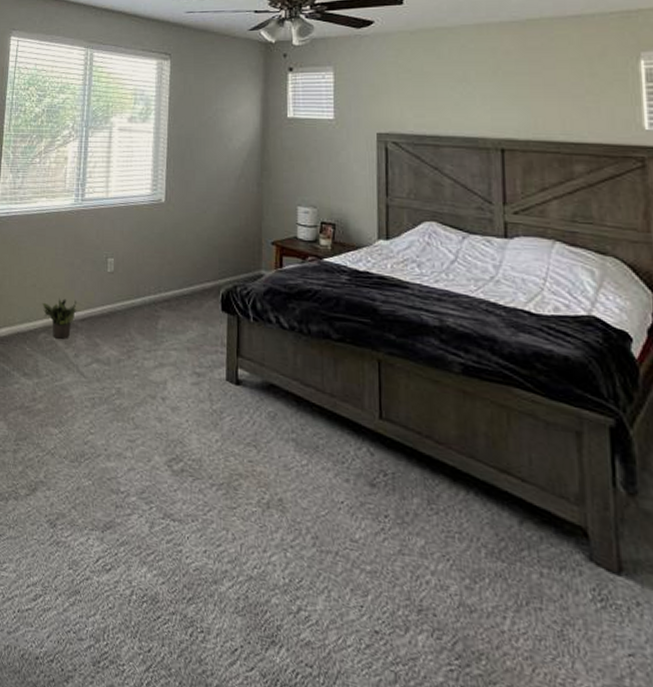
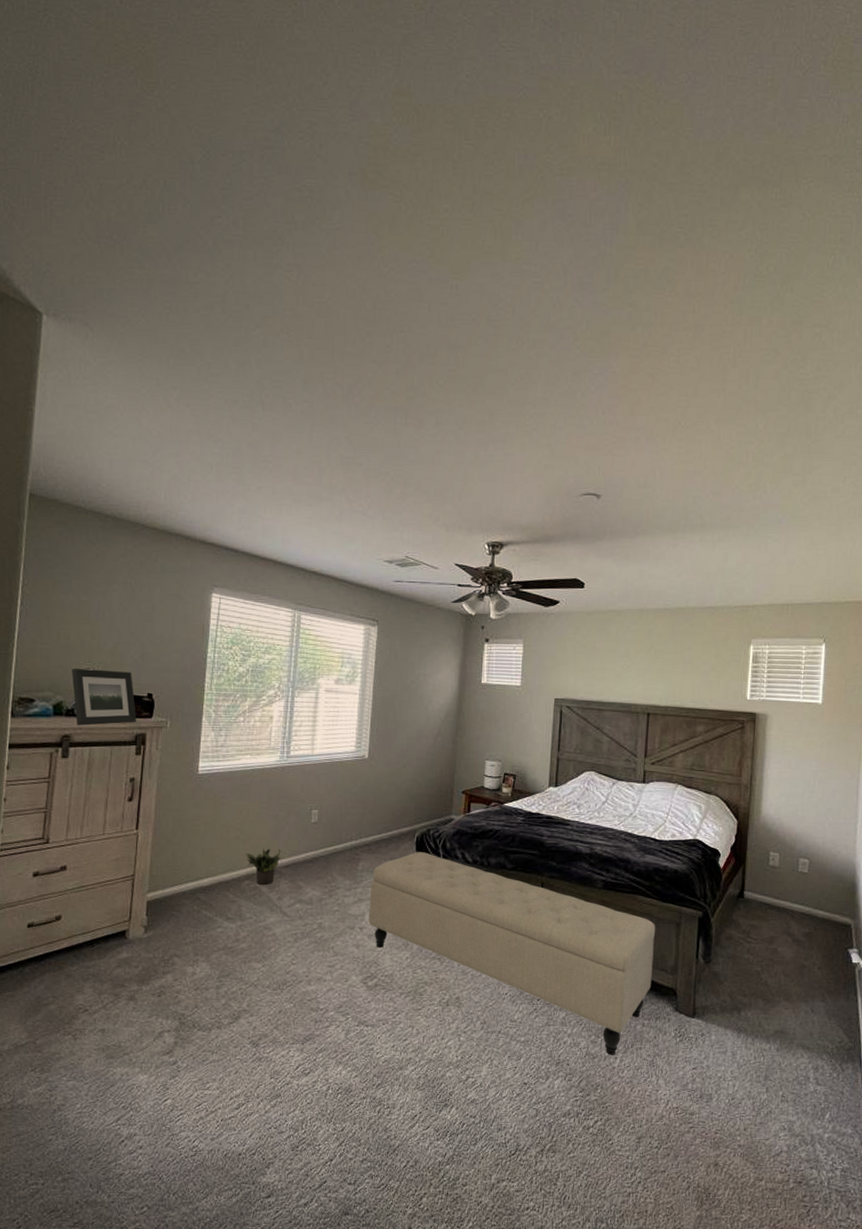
bench: none [171,312,548,613] -> present [369,852,656,1056]

